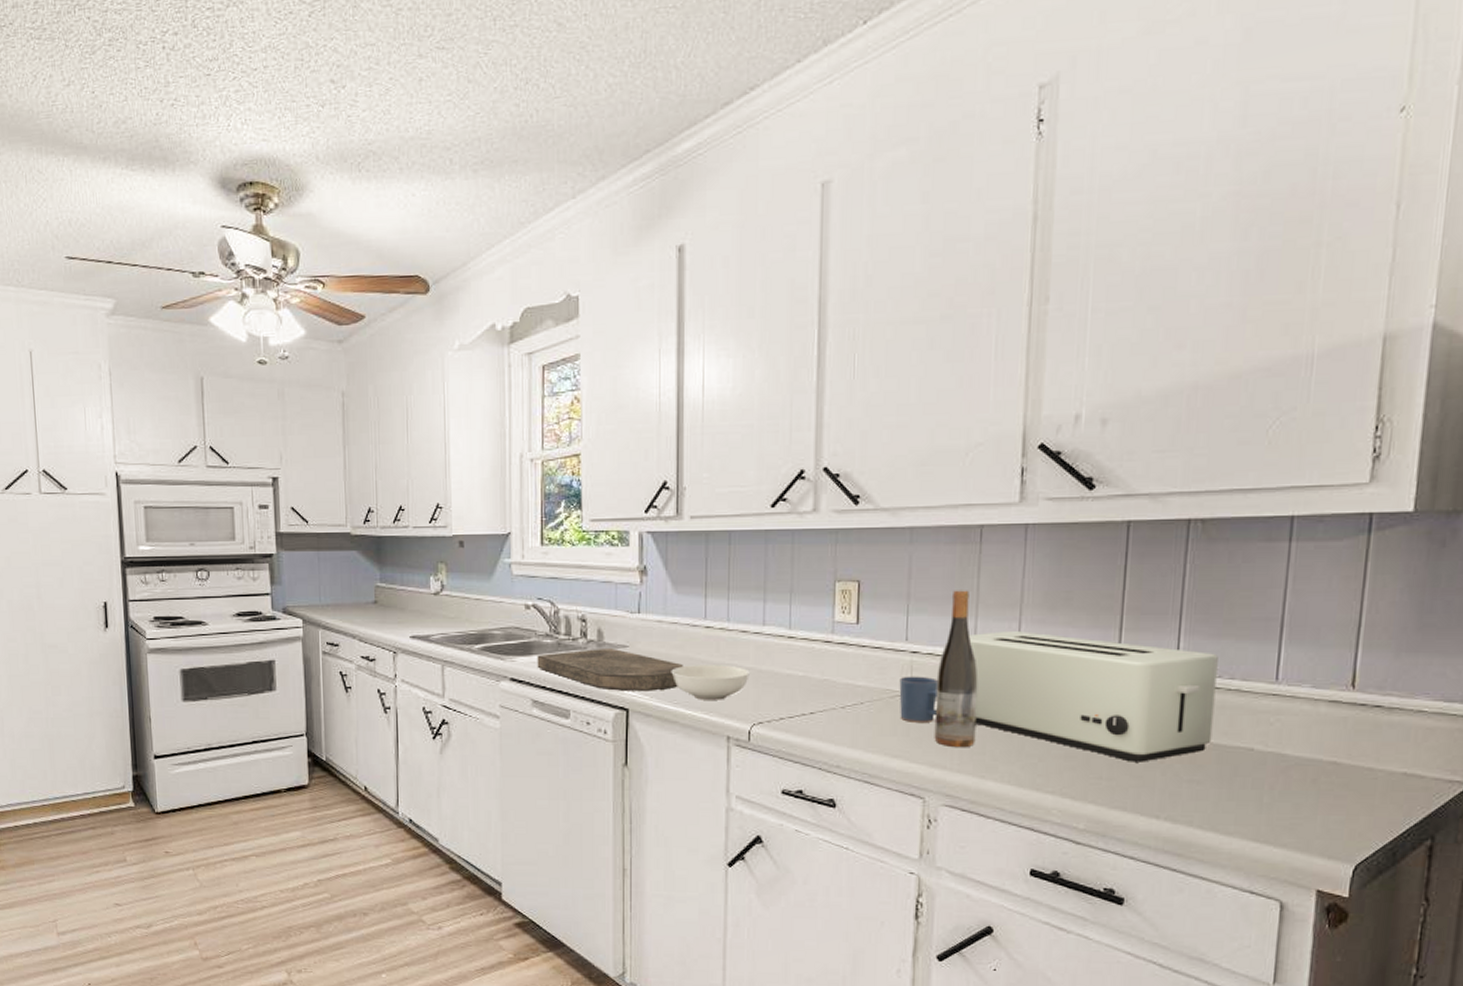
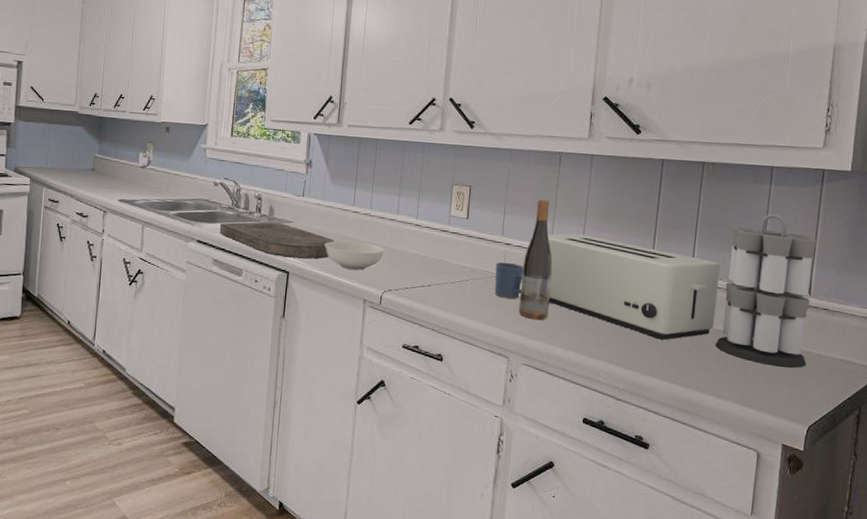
spice rack: none [1215,581,1364,788] -> present [716,213,818,368]

